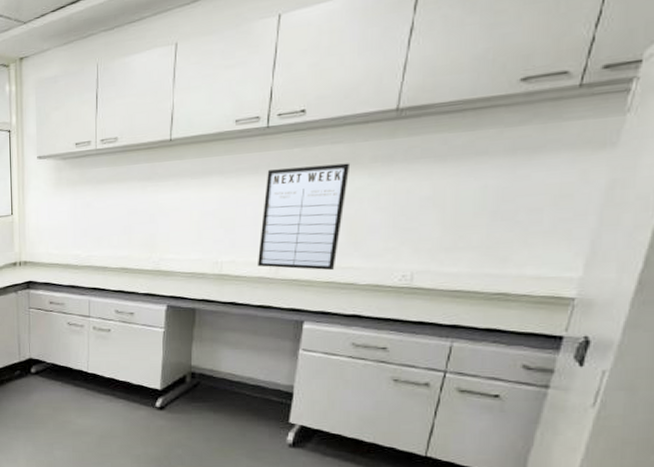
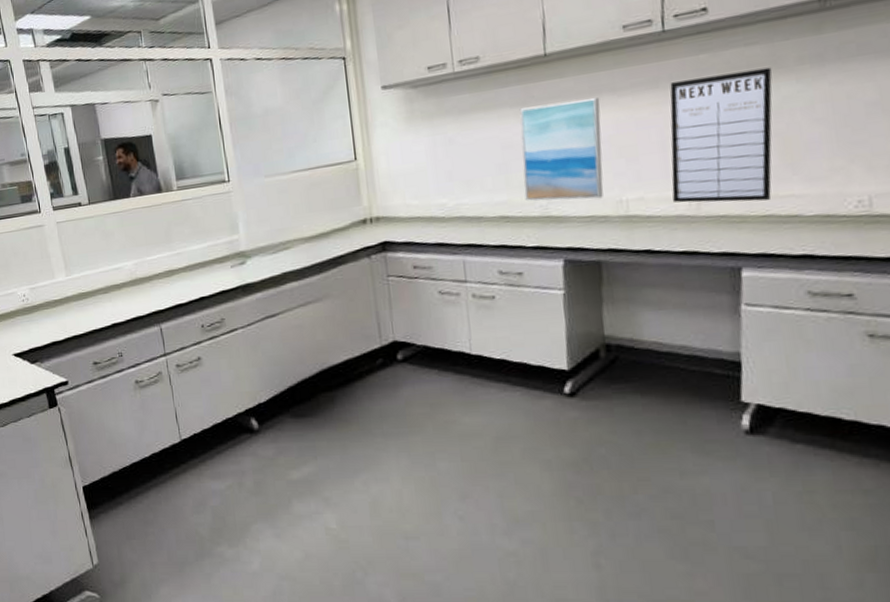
wall art: none [142,177,210,260] -> present [519,97,604,201]

